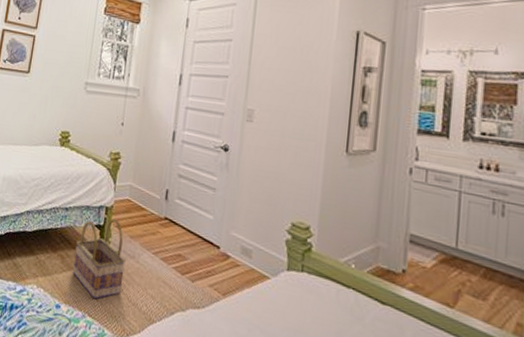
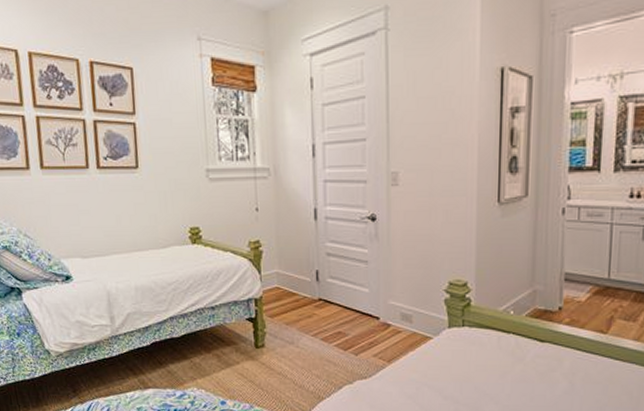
basket: present [73,218,126,300] -> none [230,309,286,389]

